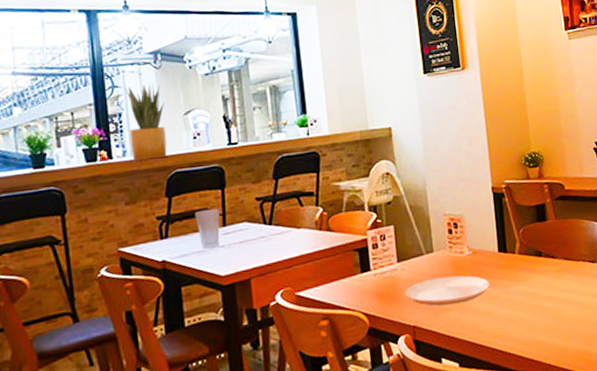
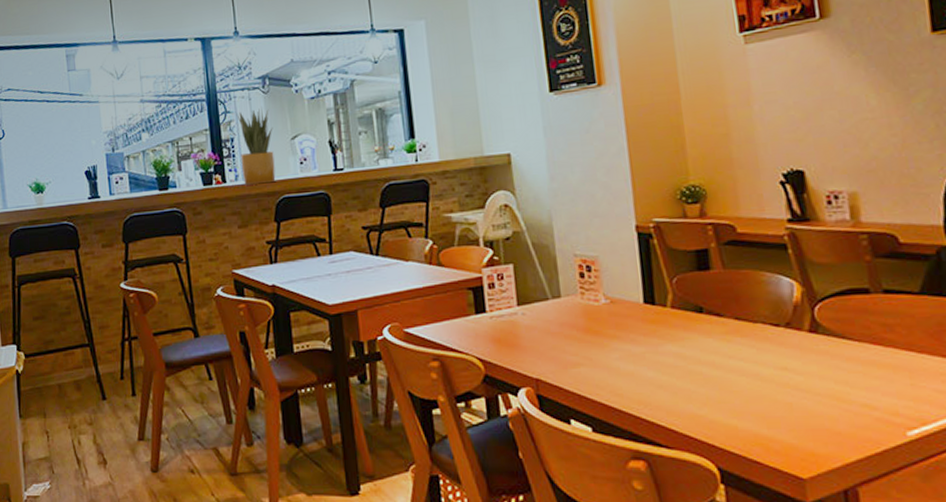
cup: present [195,208,220,249] -> none [302,235,327,276]
plate: present [404,275,490,306] -> none [526,326,632,360]

